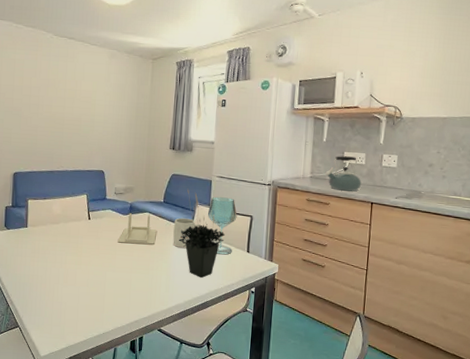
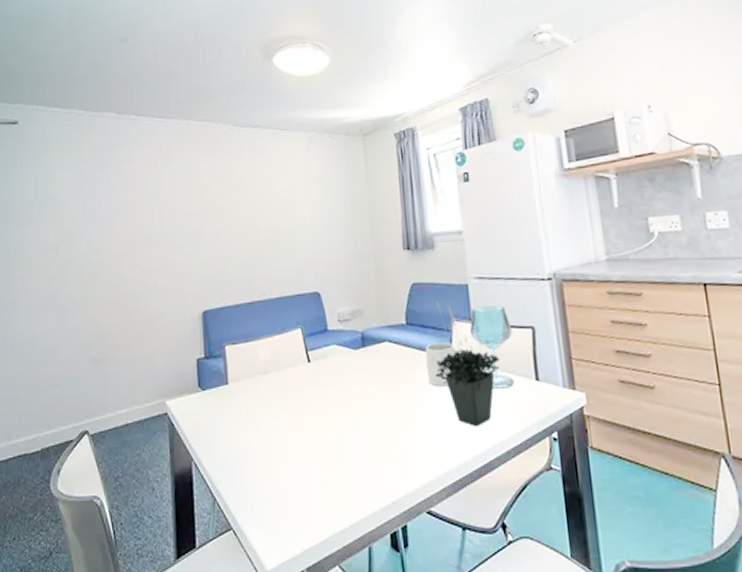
napkin holder: present [117,213,157,244] -> none [351,344,404,390]
kettle: present [325,156,362,192] -> none [627,222,683,273]

